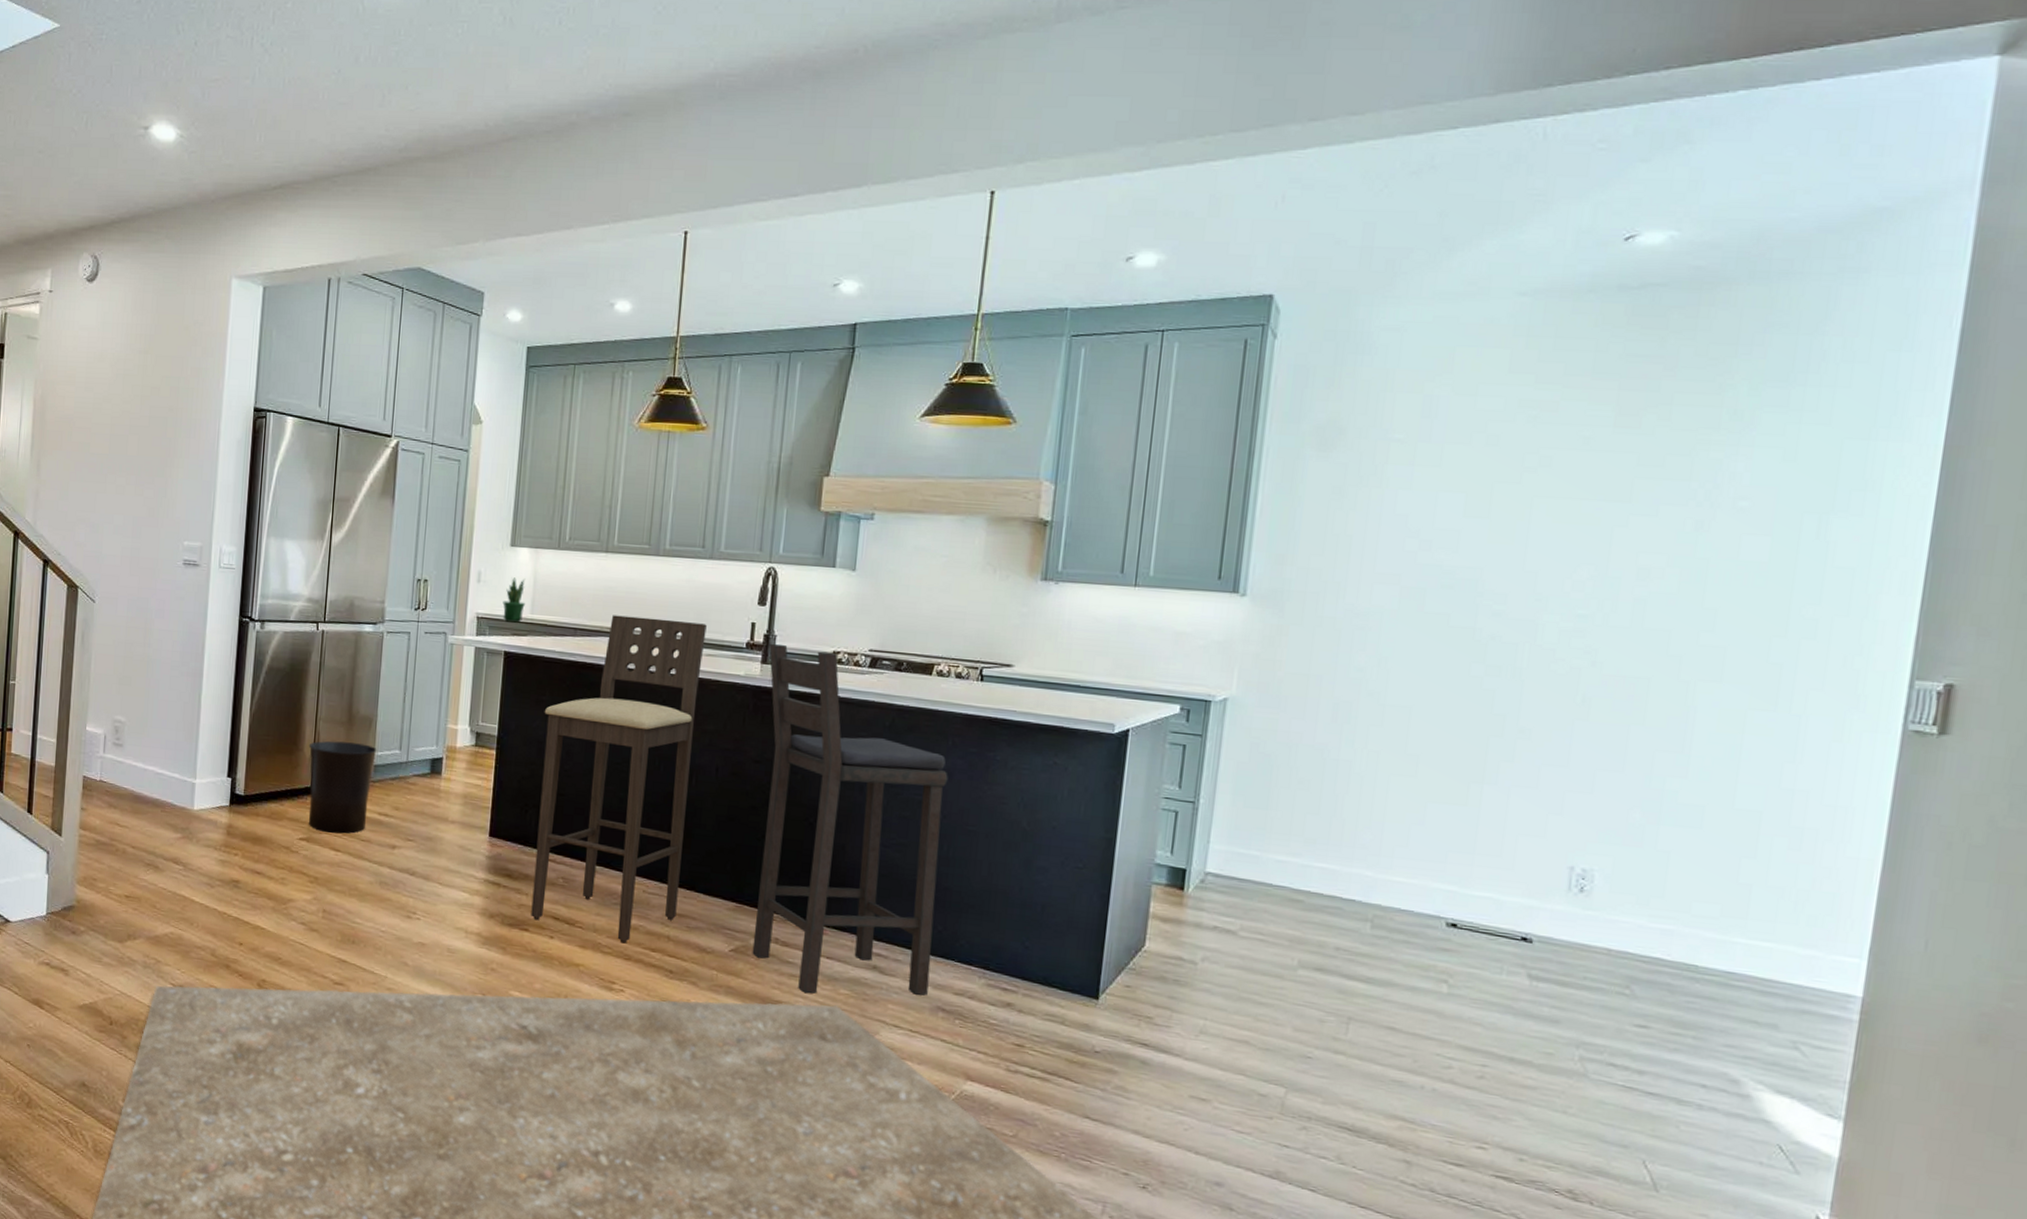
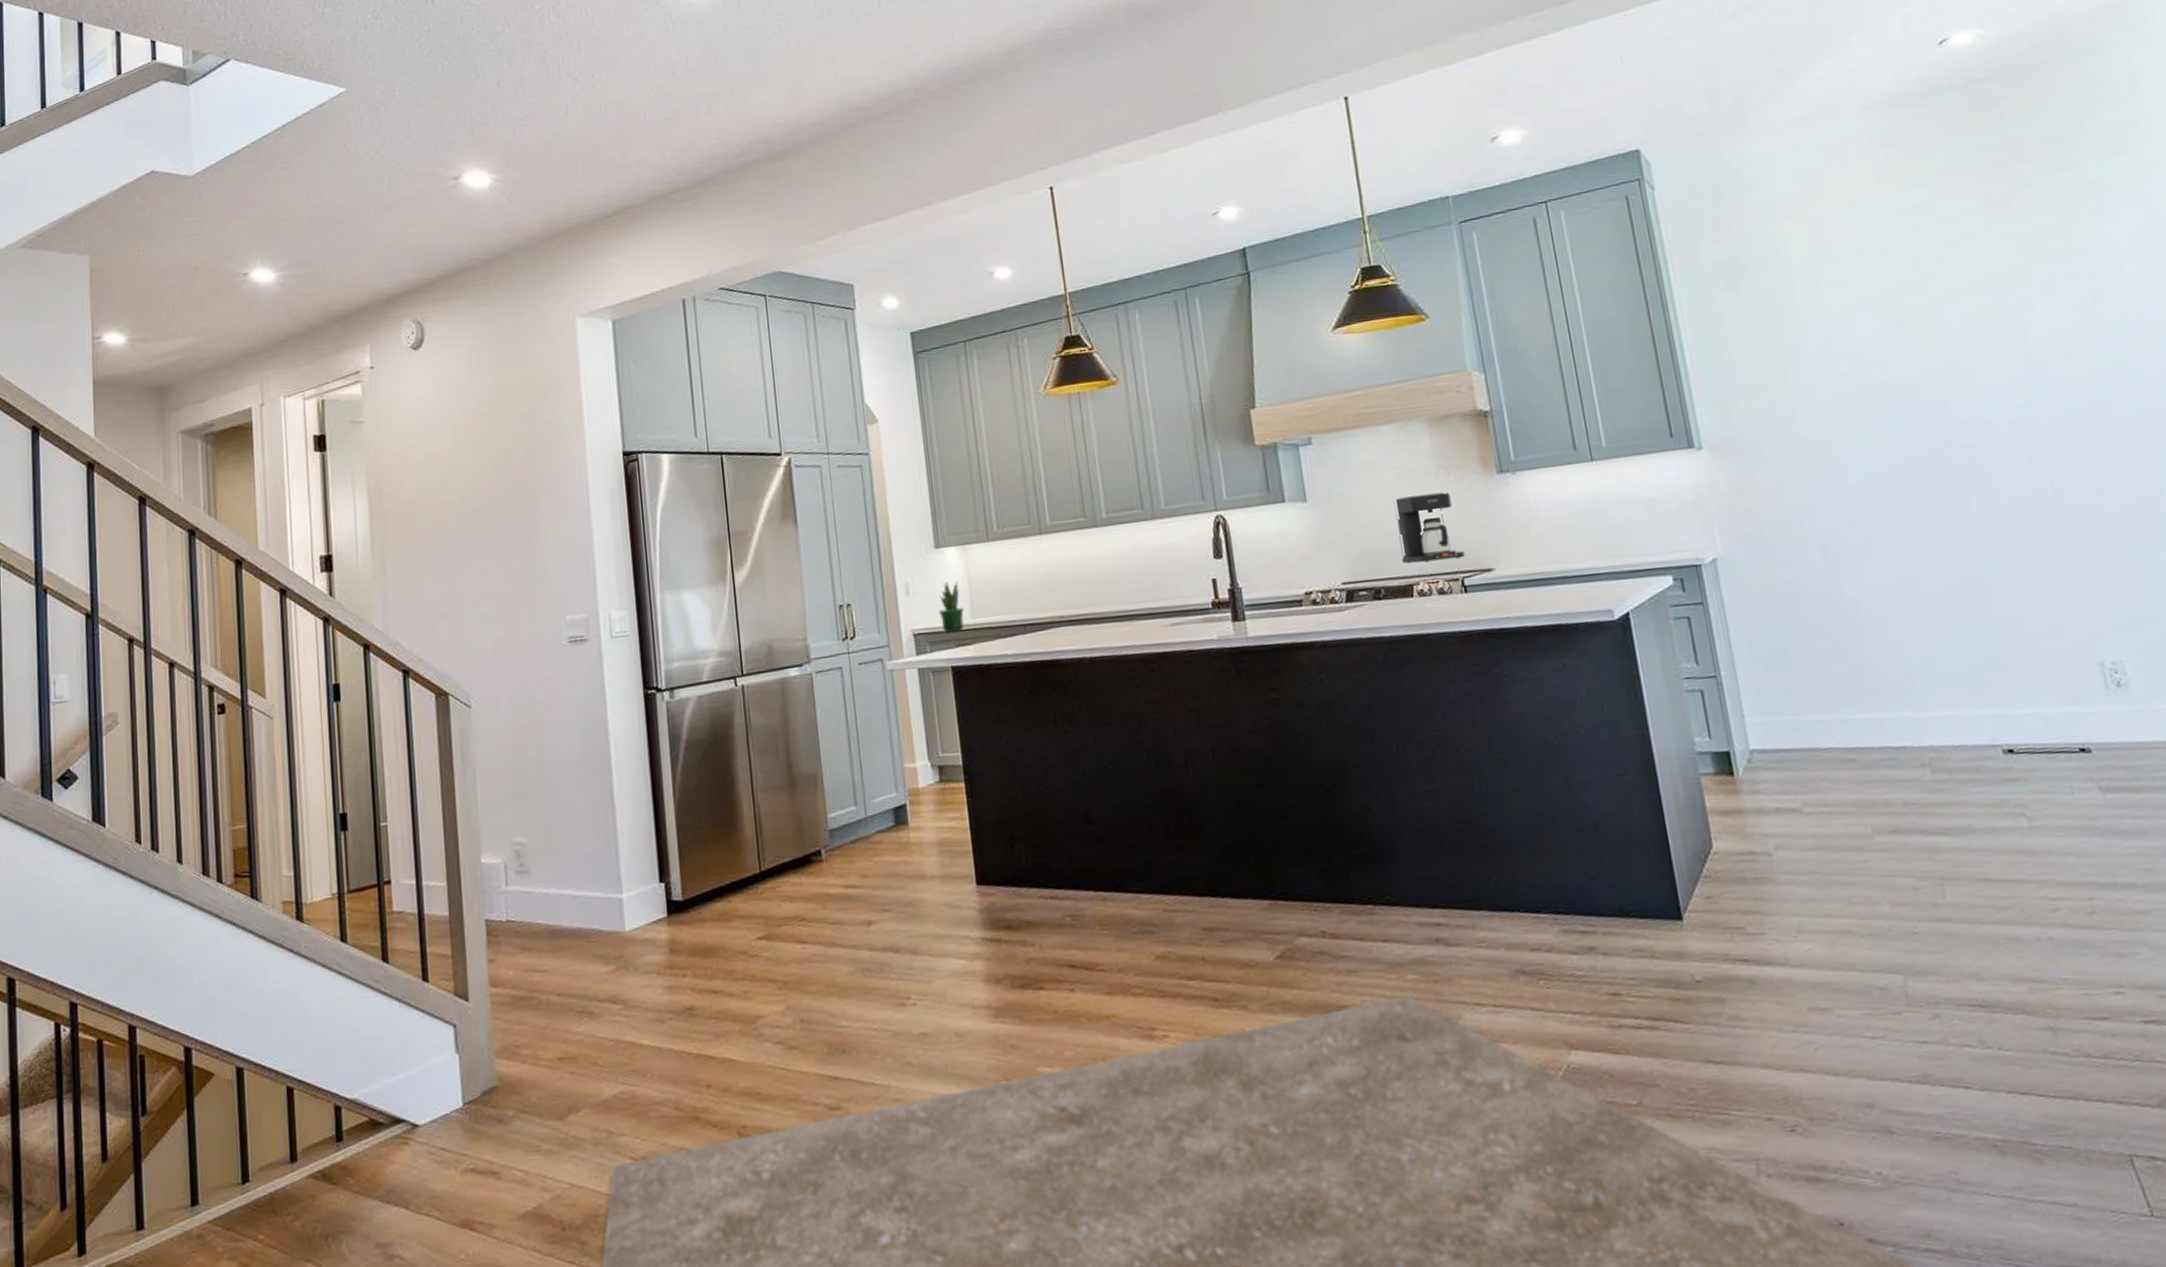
waste bin: present [308,741,377,834] -> none [749,807,832,923]
bar stool: present [531,615,707,944] -> none [1009,590,1207,978]
bar stool: present [752,643,948,996] -> none [1236,593,1502,990]
coffee maker: none [929,584,991,650] -> present [1394,492,1465,565]

